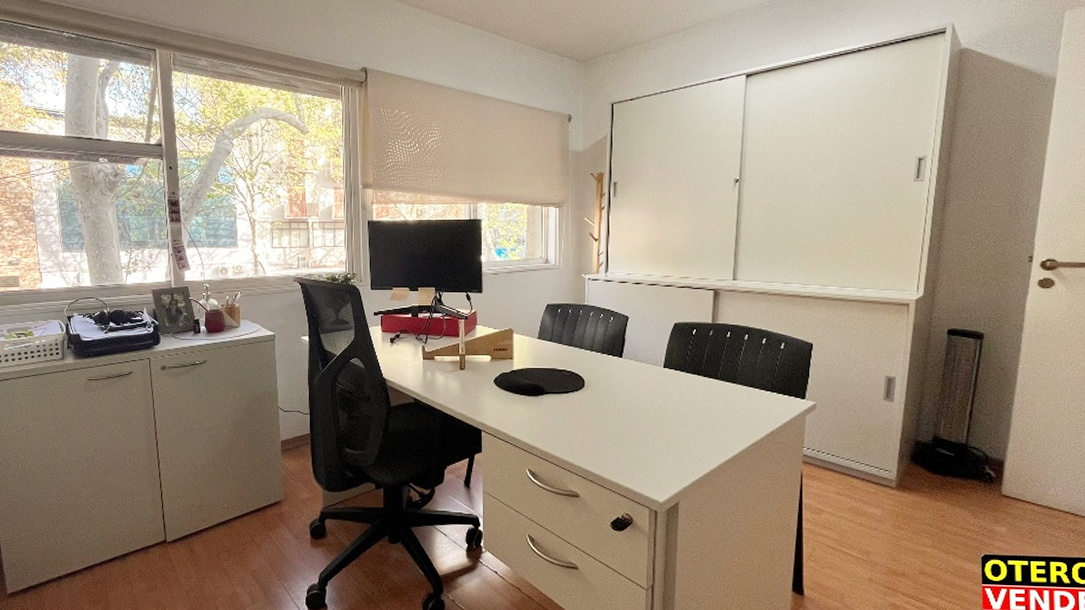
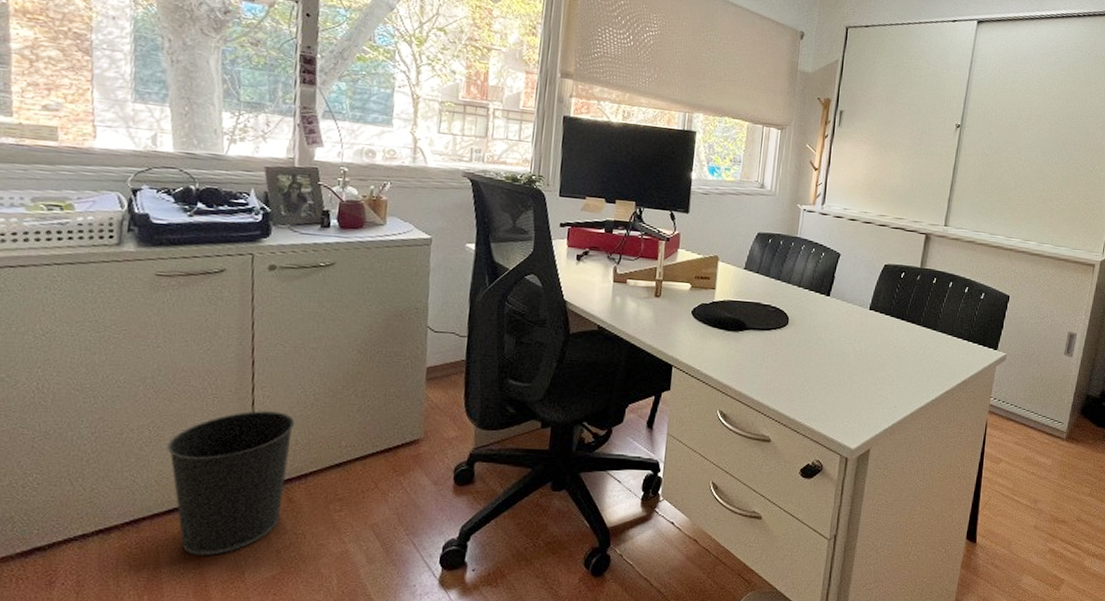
wastebasket: none [106,480,190,594] -> present [166,410,296,555]

